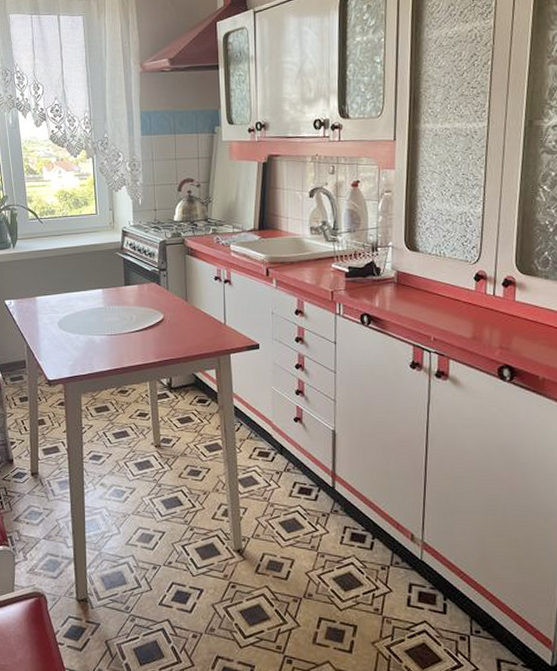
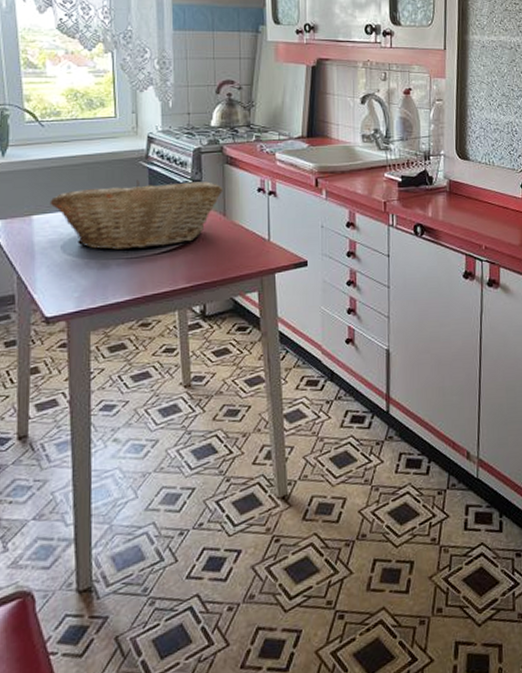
fruit basket: none [48,268,184,328] -> present [49,179,222,251]

